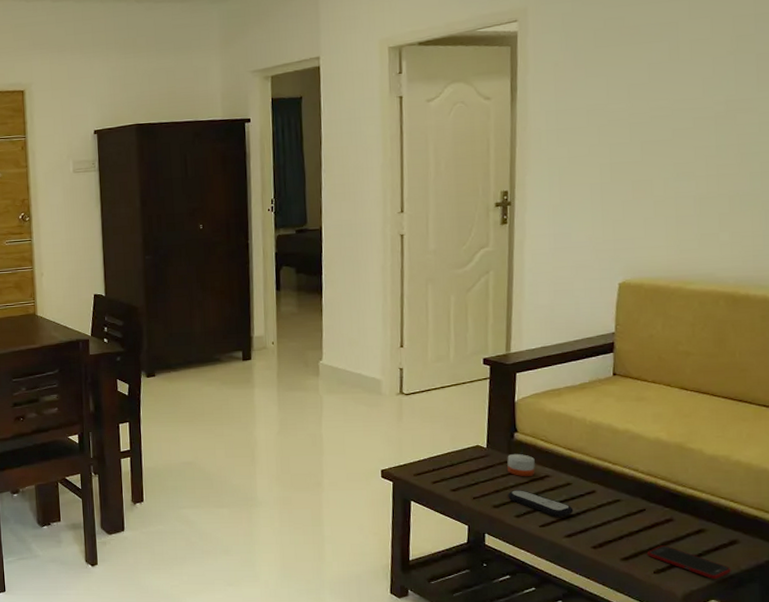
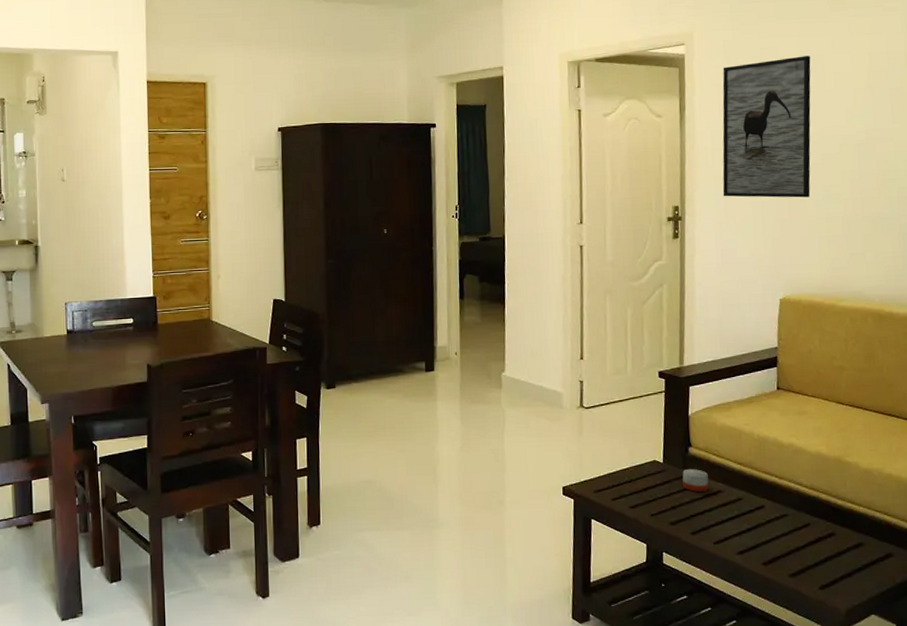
remote control: present [508,490,574,518] -> none [683,506,745,534]
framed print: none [557,24,663,180] -> present [722,56,811,198]
cell phone: present [647,545,731,579] -> none [813,560,888,593]

